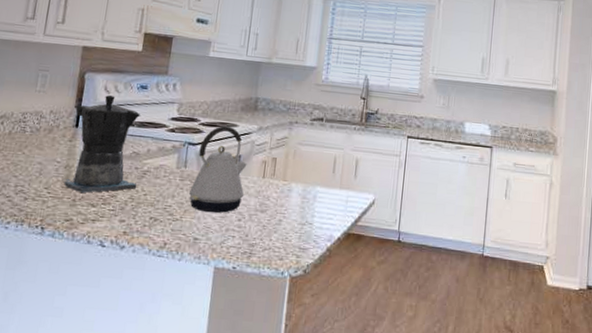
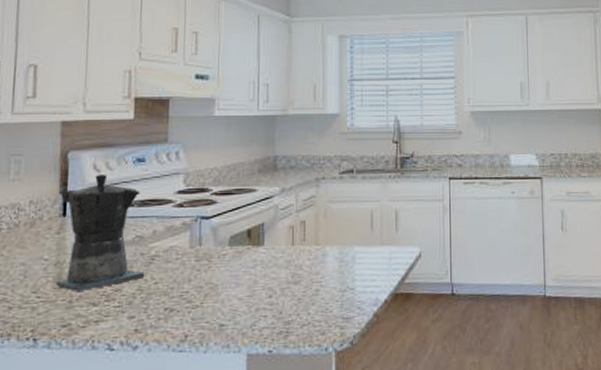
kettle: present [188,126,247,214] -> none [207,192,272,294]

